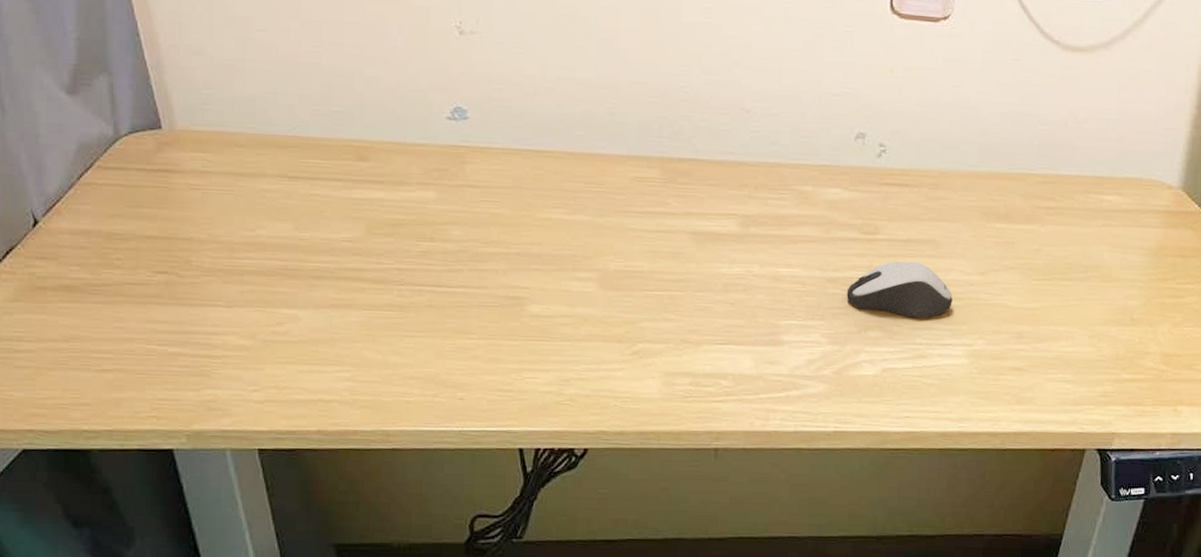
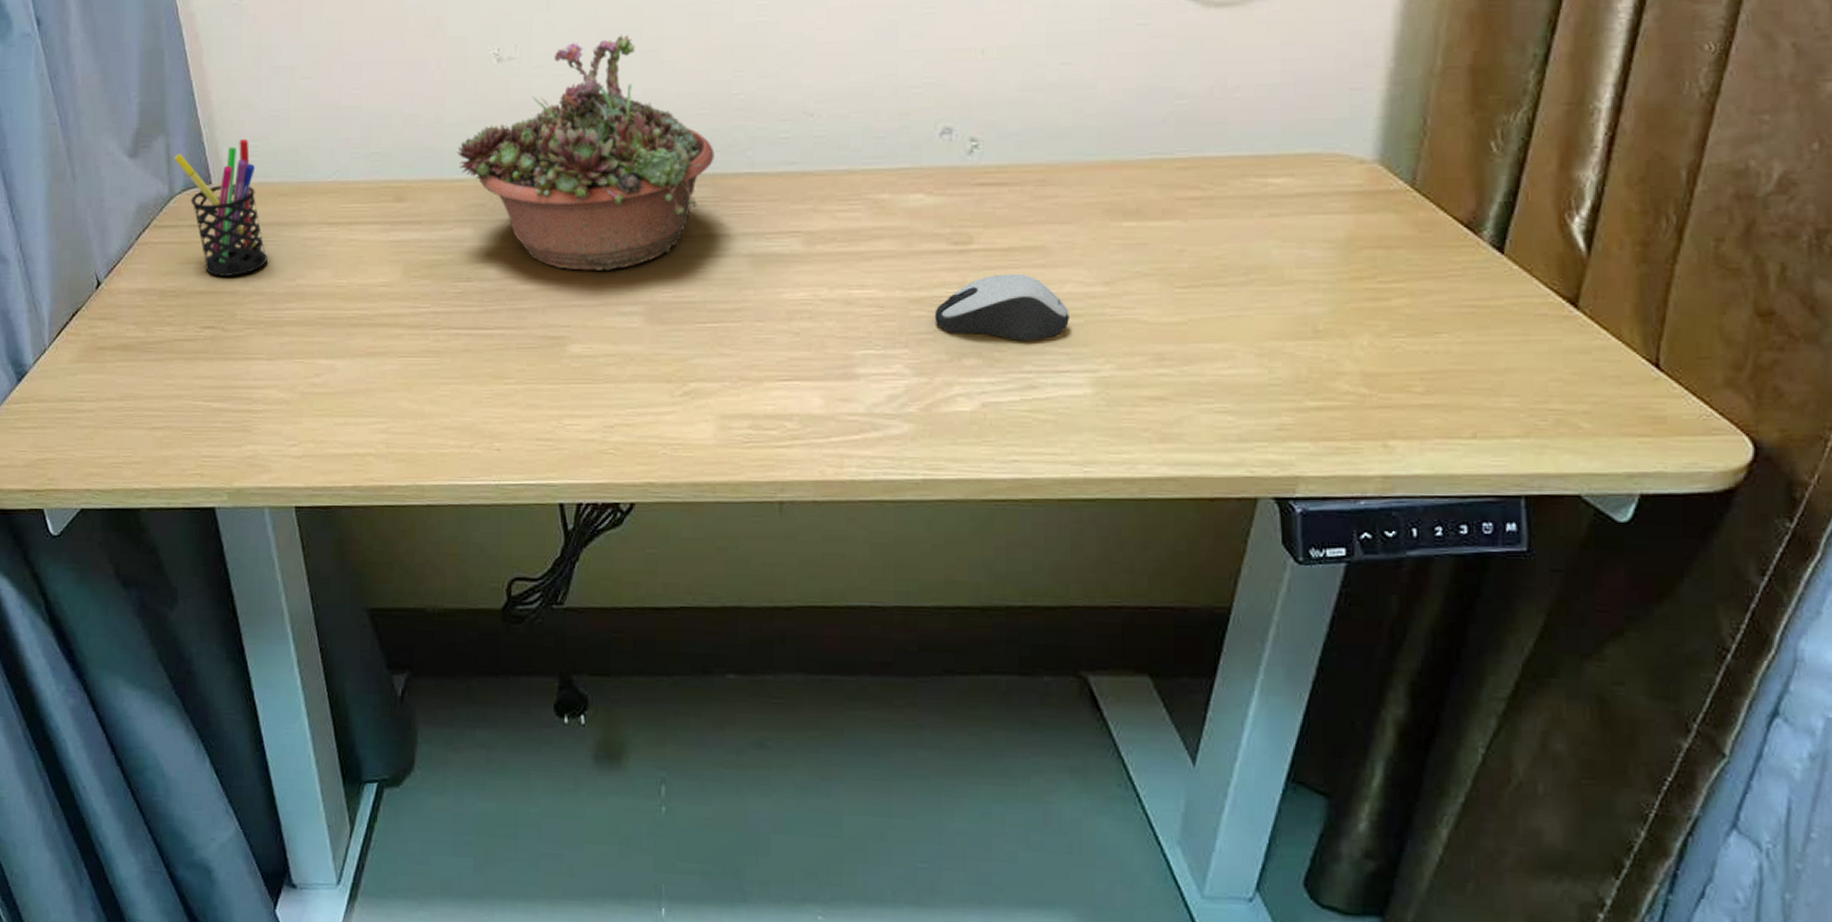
pen holder: none [118,85,224,223] -> present [173,138,267,276]
succulent planter: none [419,20,663,239] -> present [456,34,715,271]

